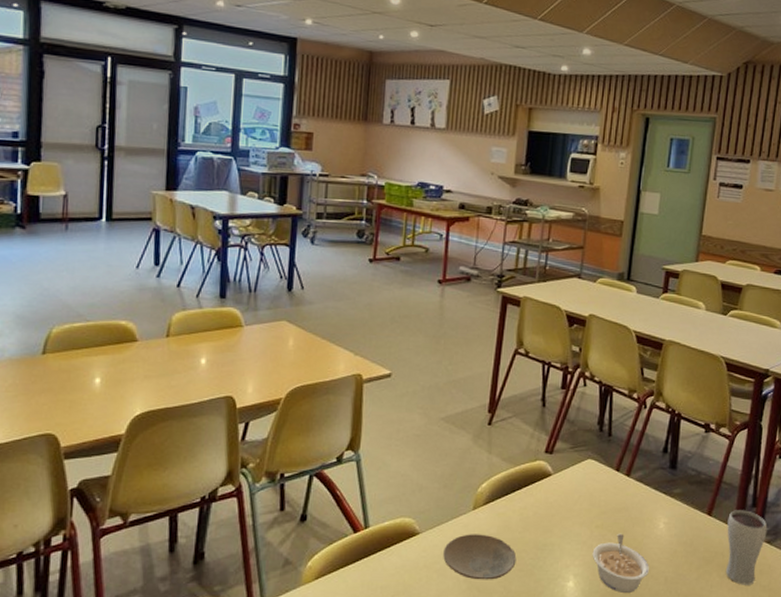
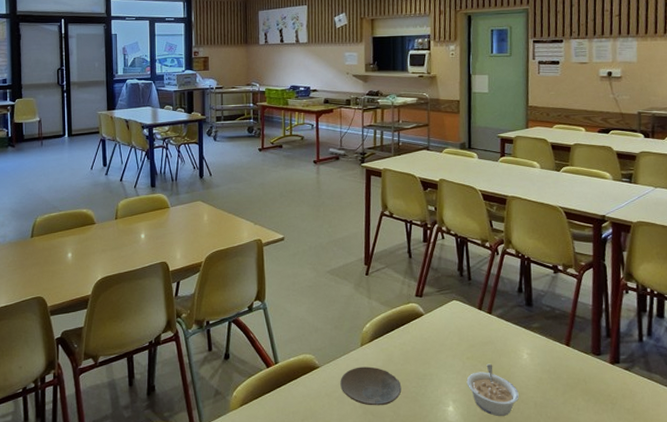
drinking glass: present [725,510,768,585] -> none [585,340,624,408]

